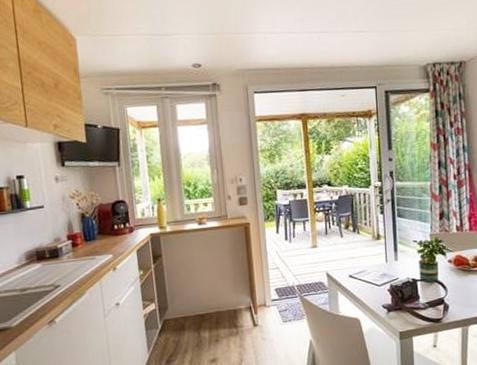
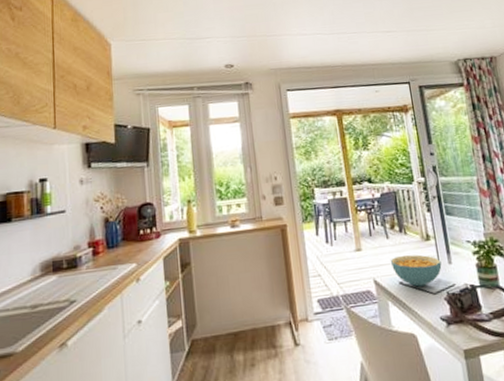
cereal bowl: none [342,252,389,280] -> present [390,254,442,287]

